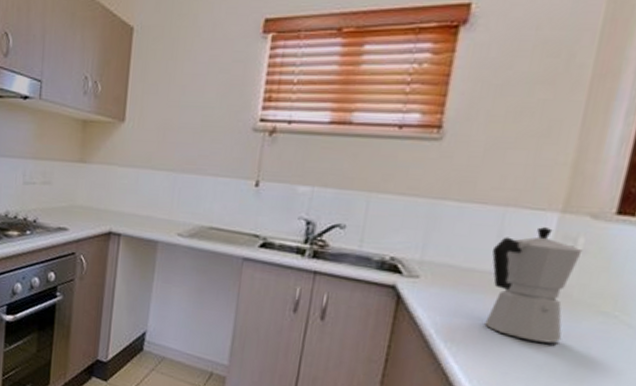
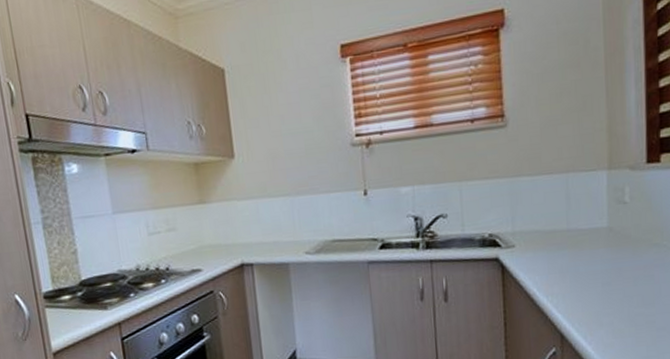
moka pot: present [484,227,583,344] -> none [564,184,631,281]

